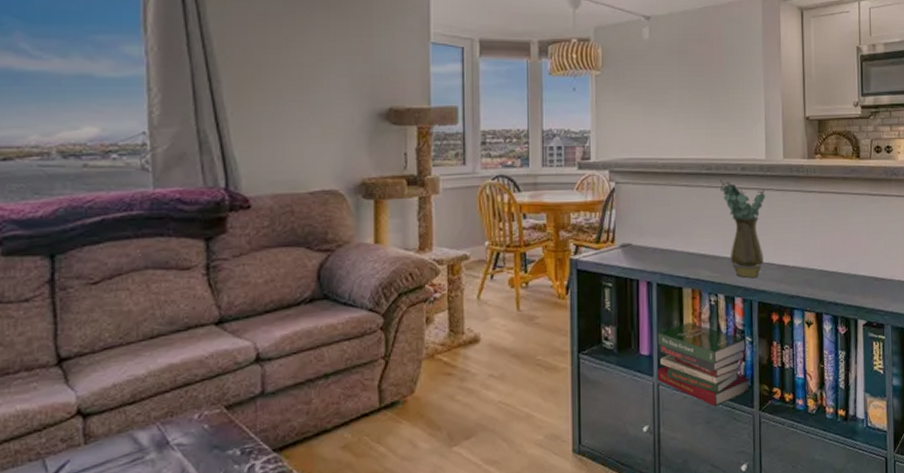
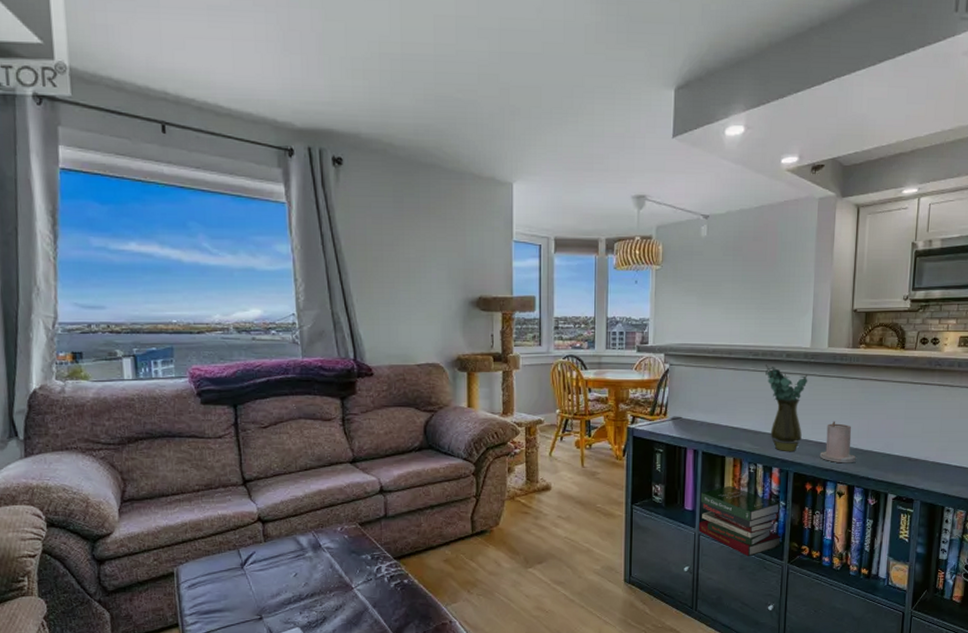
candle: none [783,240,822,288] -> present [819,421,856,464]

